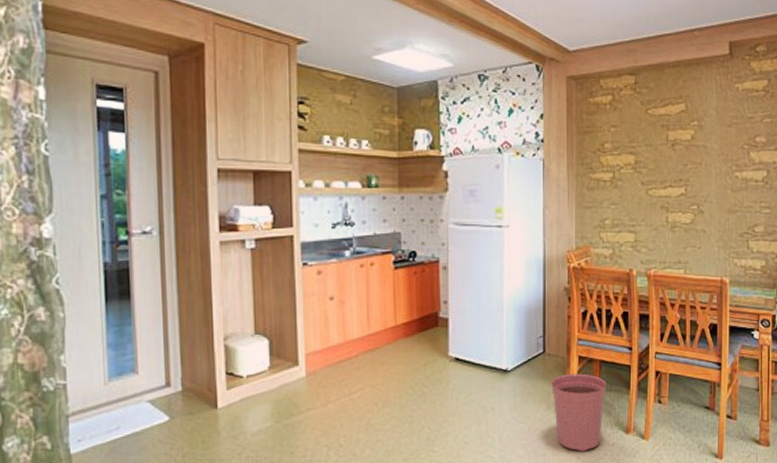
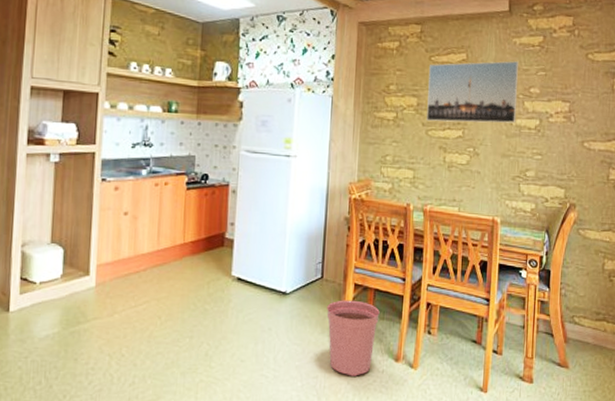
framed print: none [645,109,743,180] -> present [427,61,519,123]

